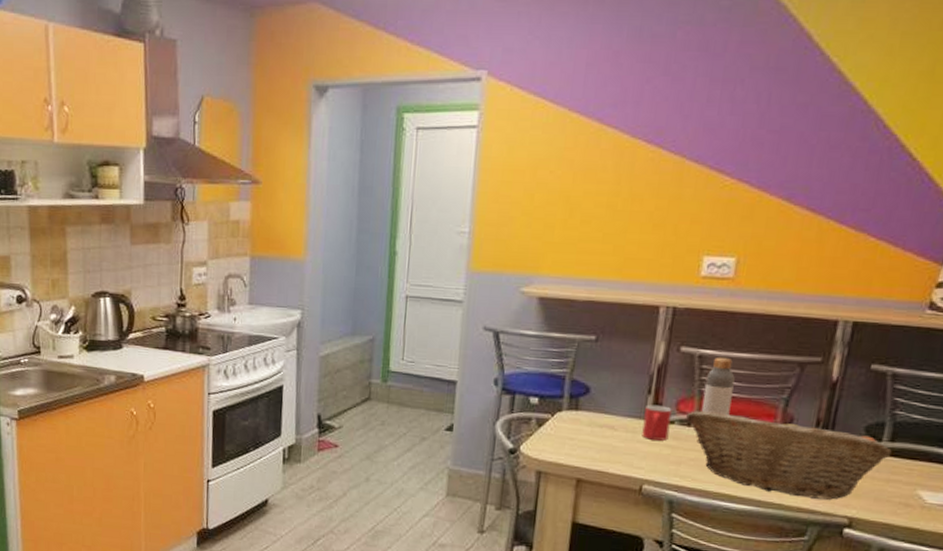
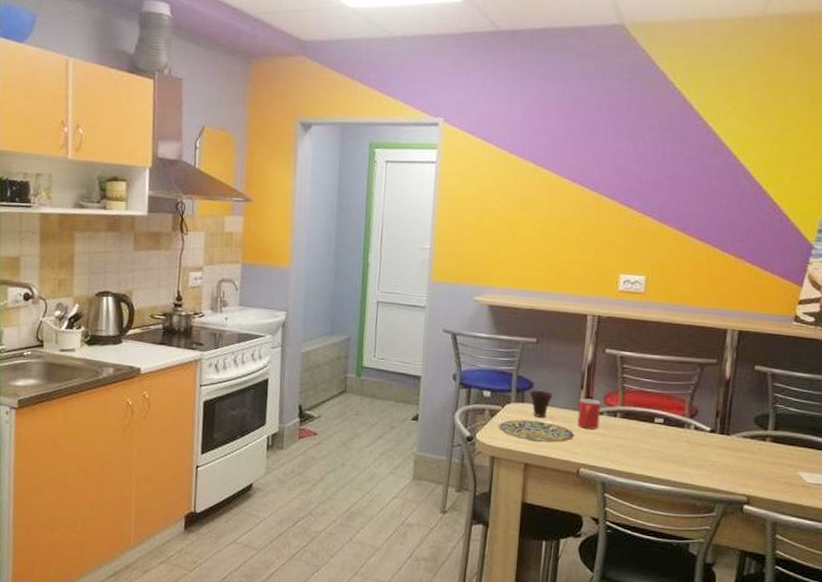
plate: none [546,429,639,456] -> present [498,419,575,443]
cup: none [585,396,614,427] -> present [530,390,553,418]
fruit basket: present [686,411,892,500] -> none [612,403,776,480]
bottle: present [701,356,735,416] -> none [624,358,650,408]

